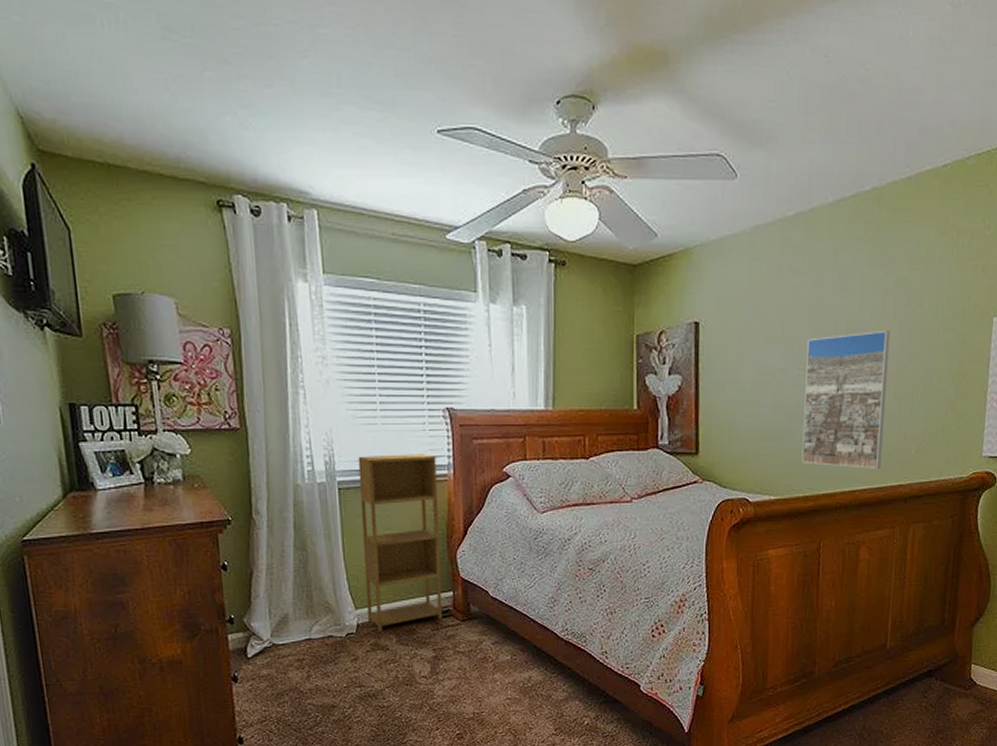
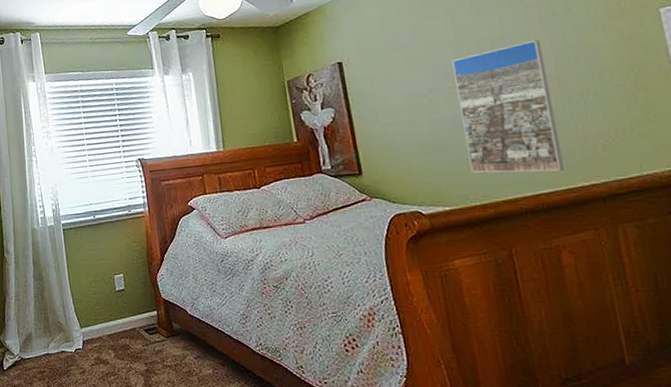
shelving unit: present [358,454,442,632] -> none [76,196,150,348]

